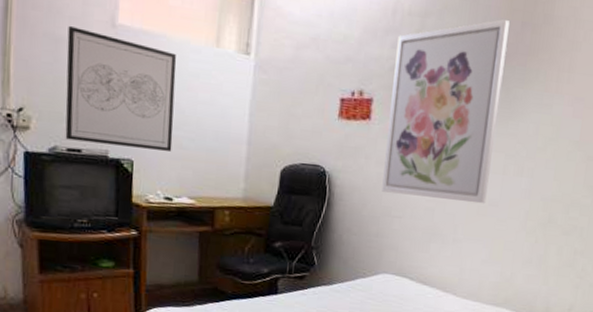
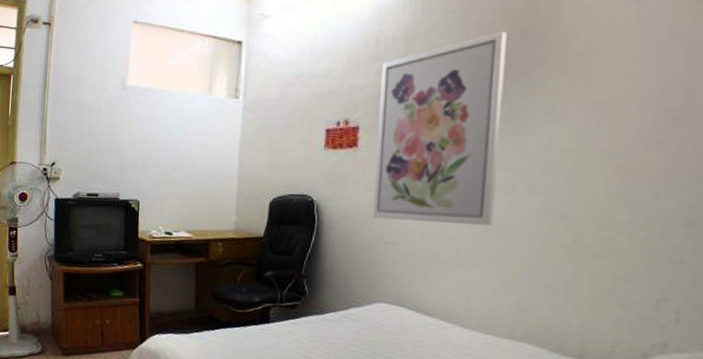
wall art: present [65,25,177,151] -> none [86,91,175,191]

